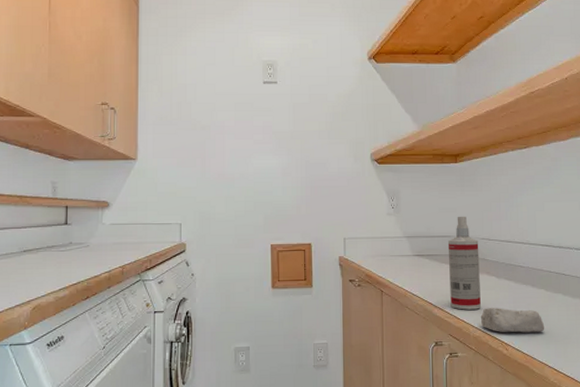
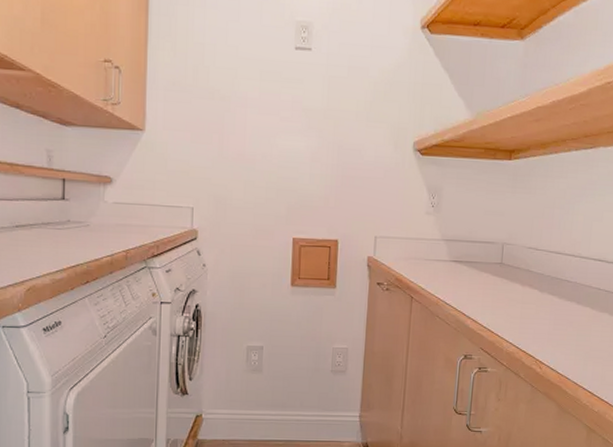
spray bottle: present [447,216,481,310] -> none [485,221,525,324]
soap bar: present [480,308,545,333] -> none [516,323,585,352]

